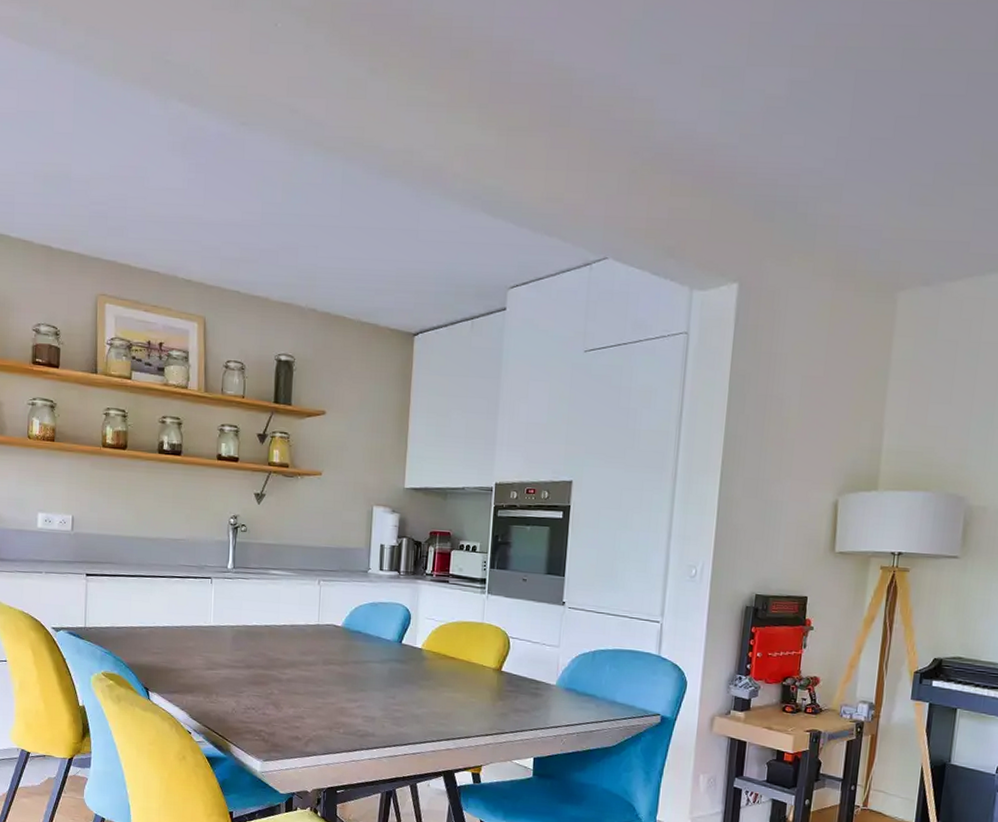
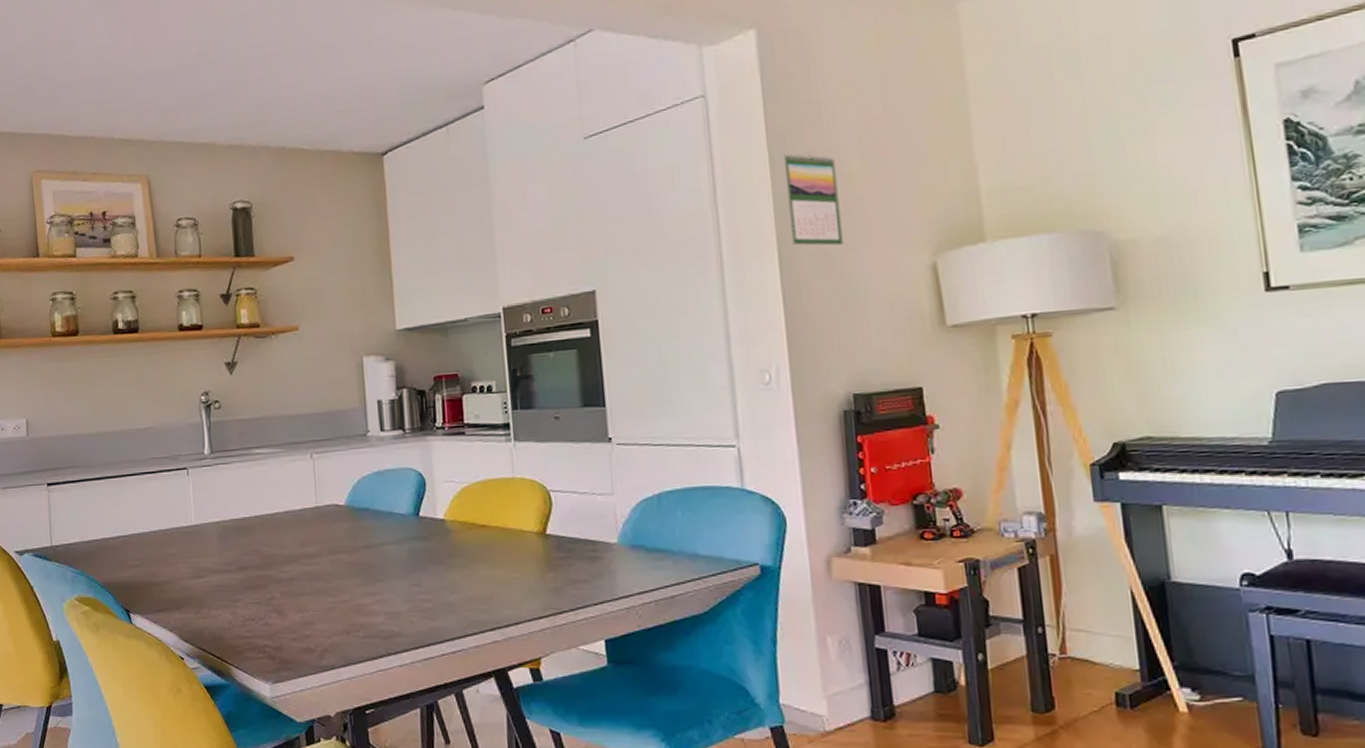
calendar: none [732,393,779,475] -> present [783,153,843,246]

